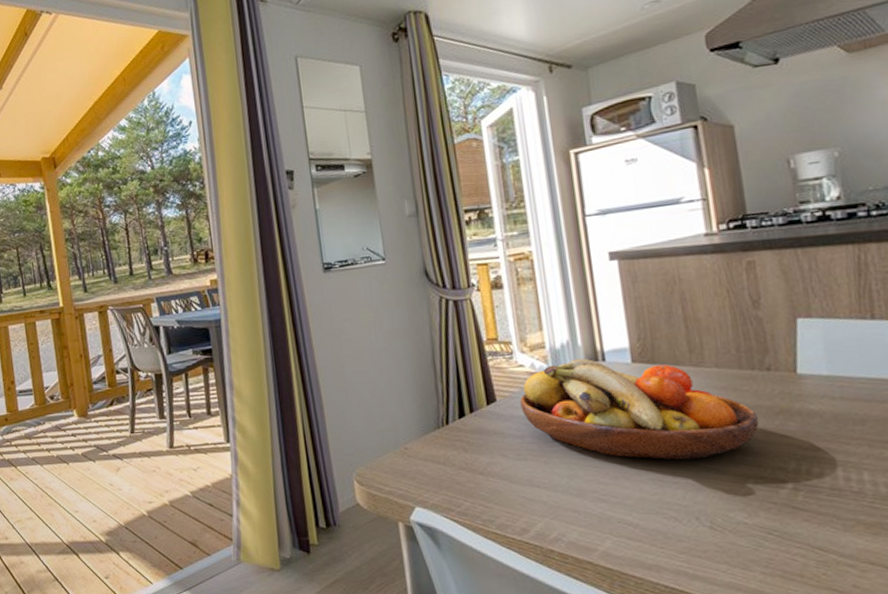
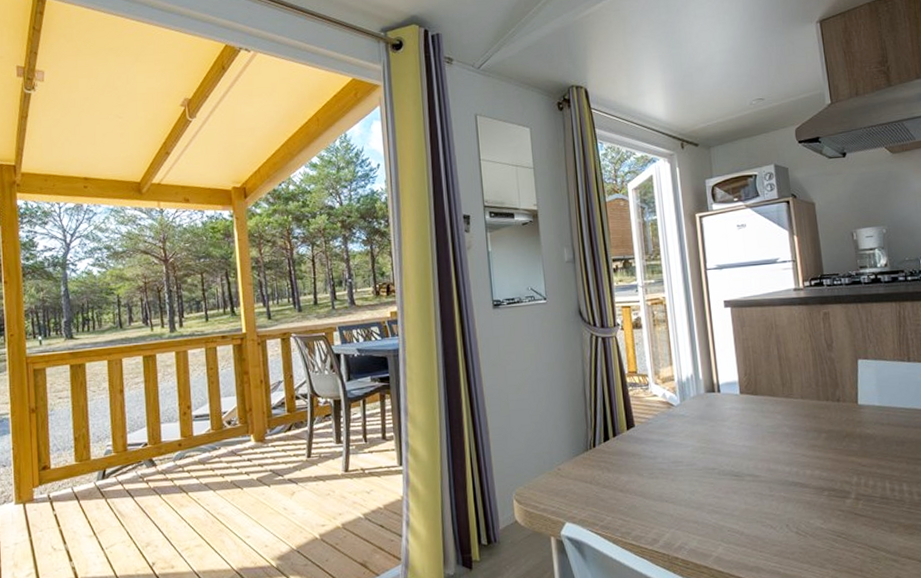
fruit bowl: present [520,358,759,460] -> none [654,389,831,477]

